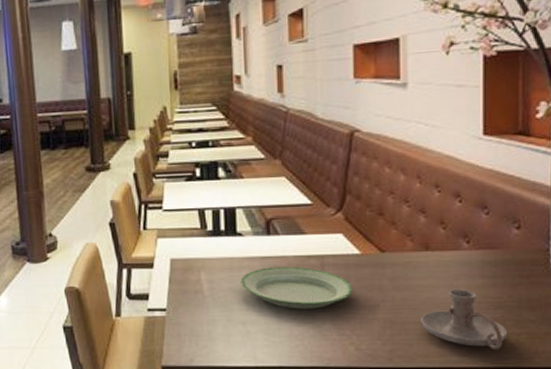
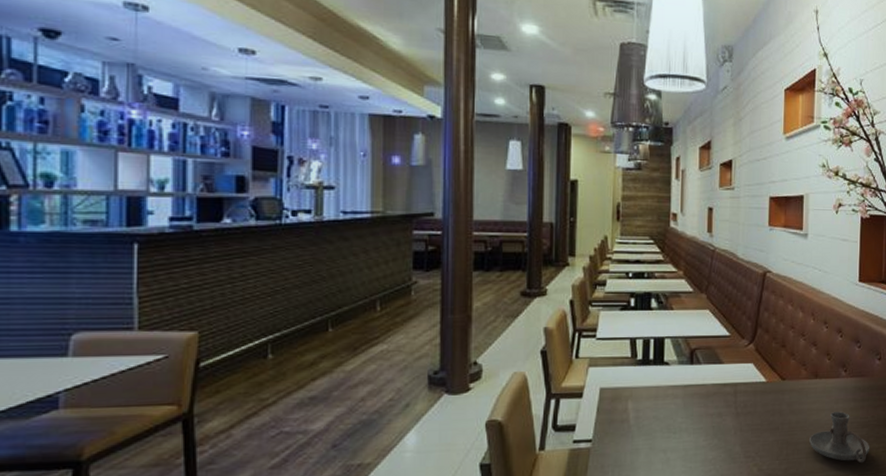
plate: present [241,266,353,309] -> none [664,394,759,435]

